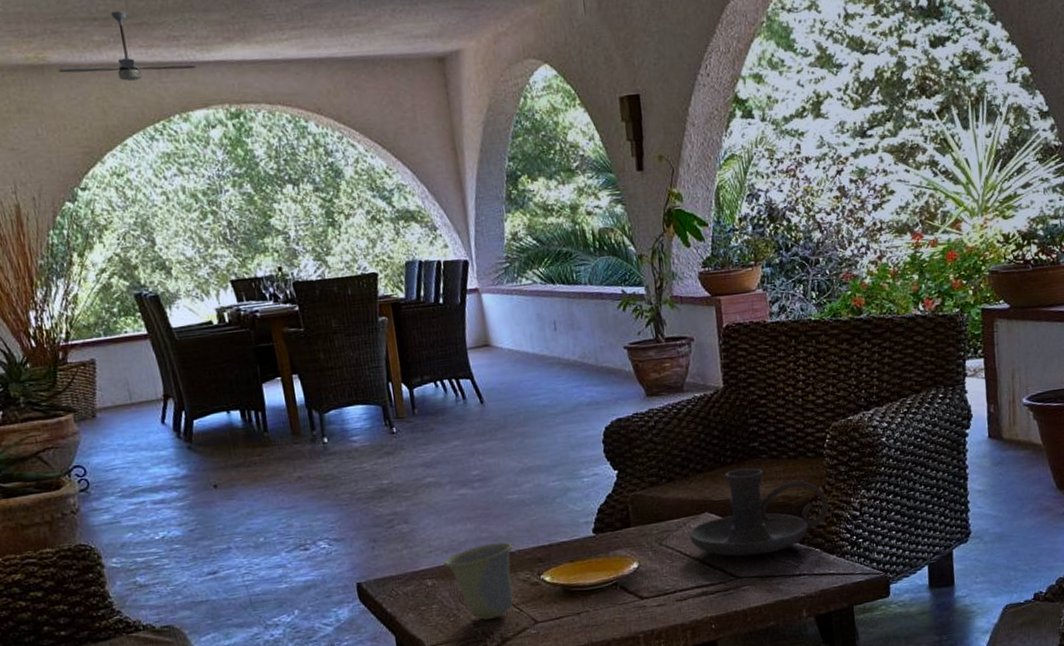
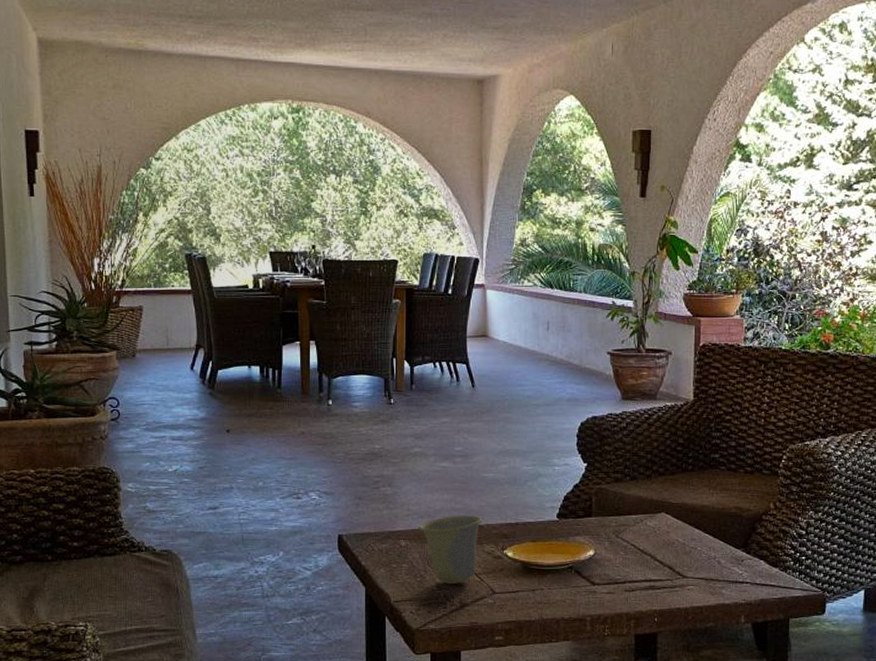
ceiling fan: present [59,11,197,81] -> none [154,11,270,72]
candle holder: present [689,468,828,557] -> none [645,476,777,559]

